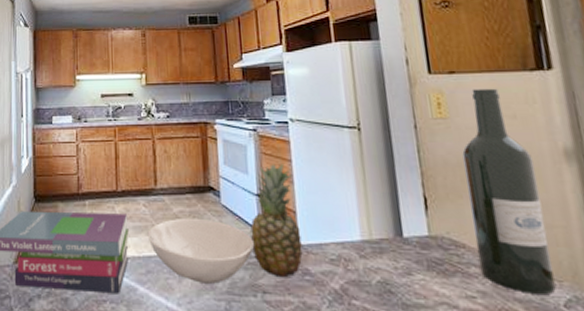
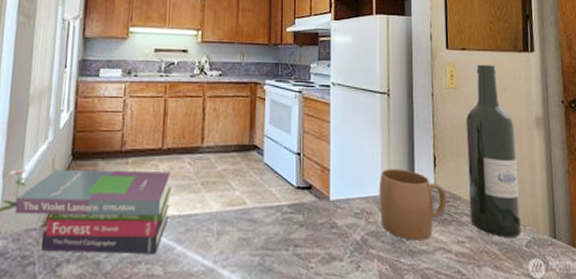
soup bowl: present [147,217,255,284] -> none [189,175,291,240]
fruit: present [250,164,303,278] -> none [287,125,333,232]
mug: none [356,211,447,293] -> present [378,168,447,240]

